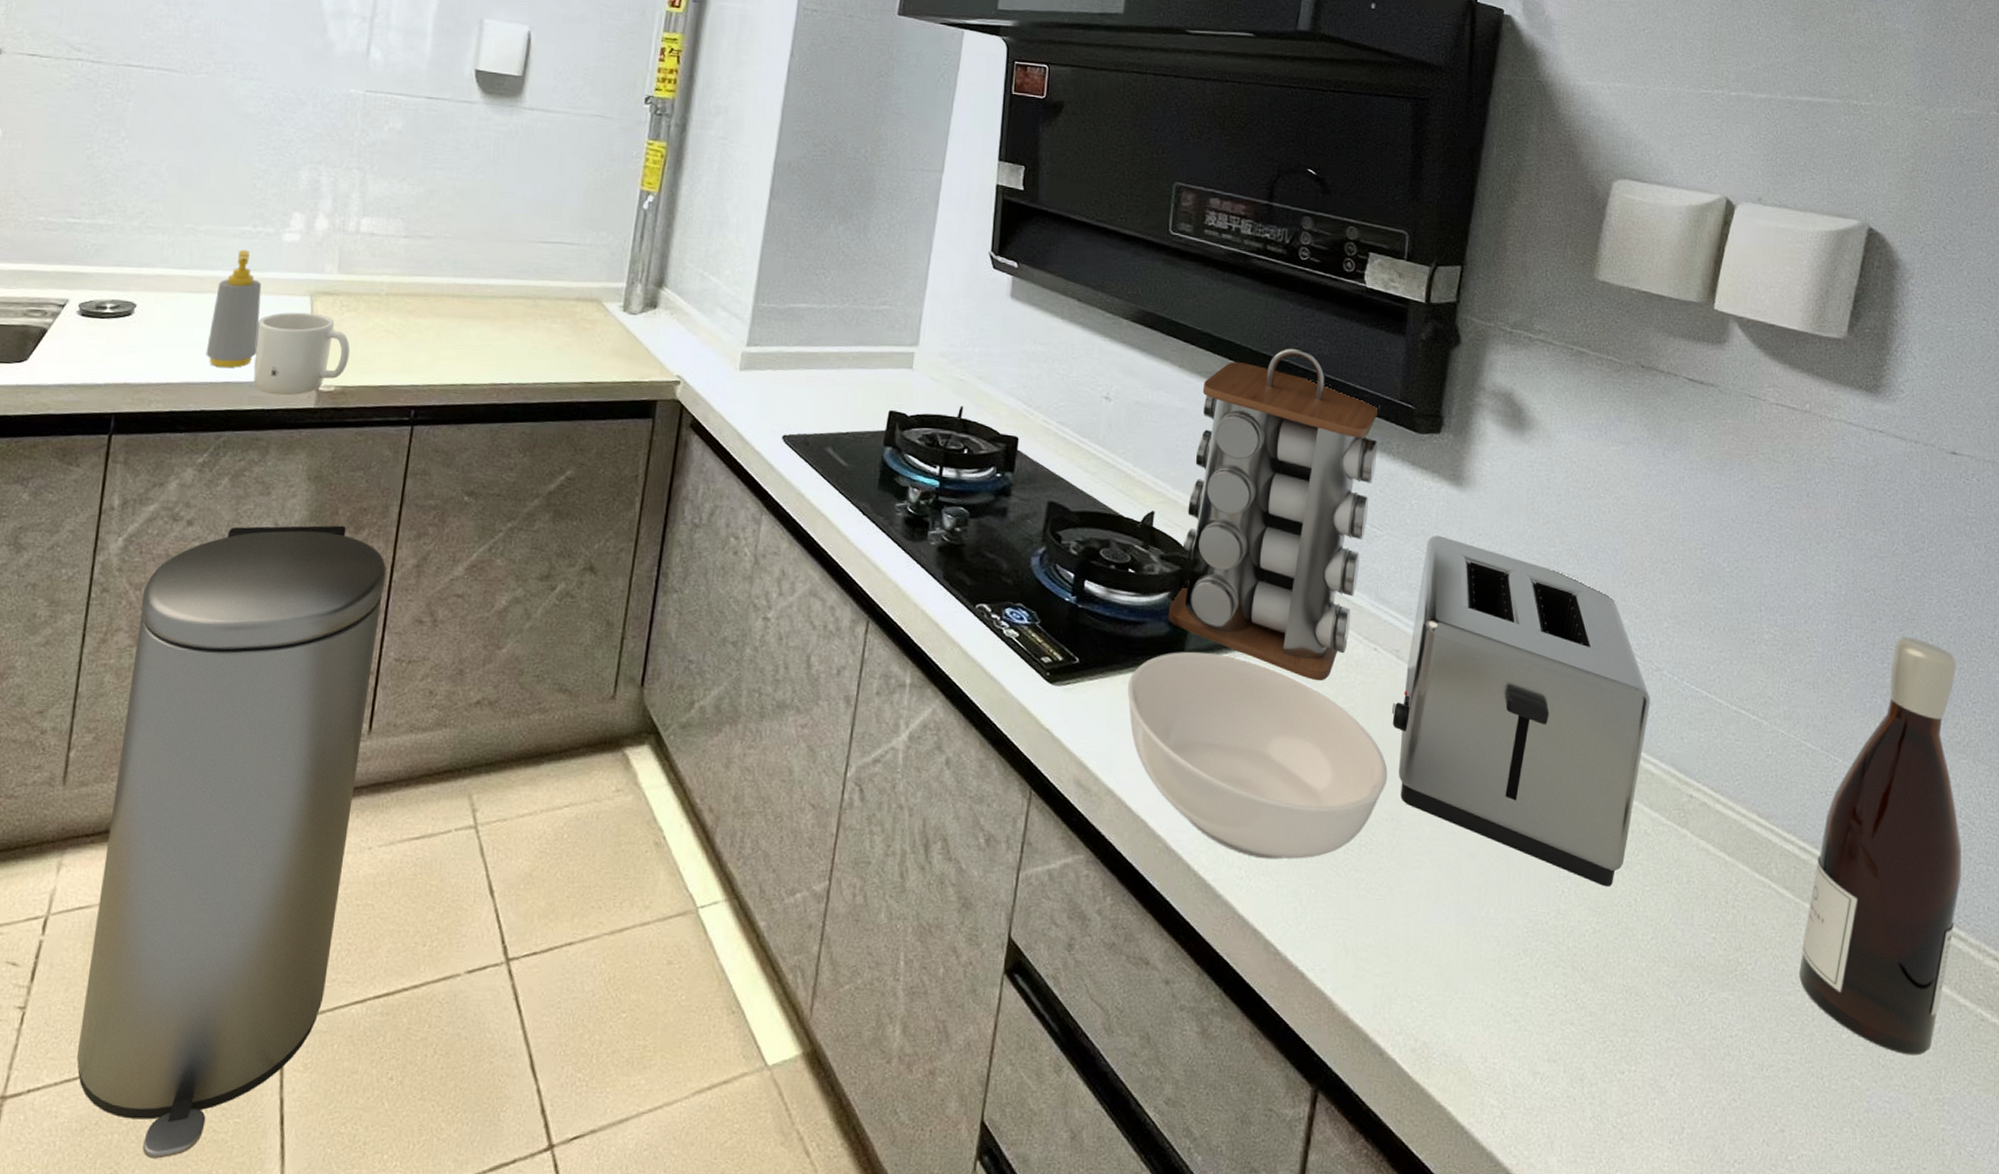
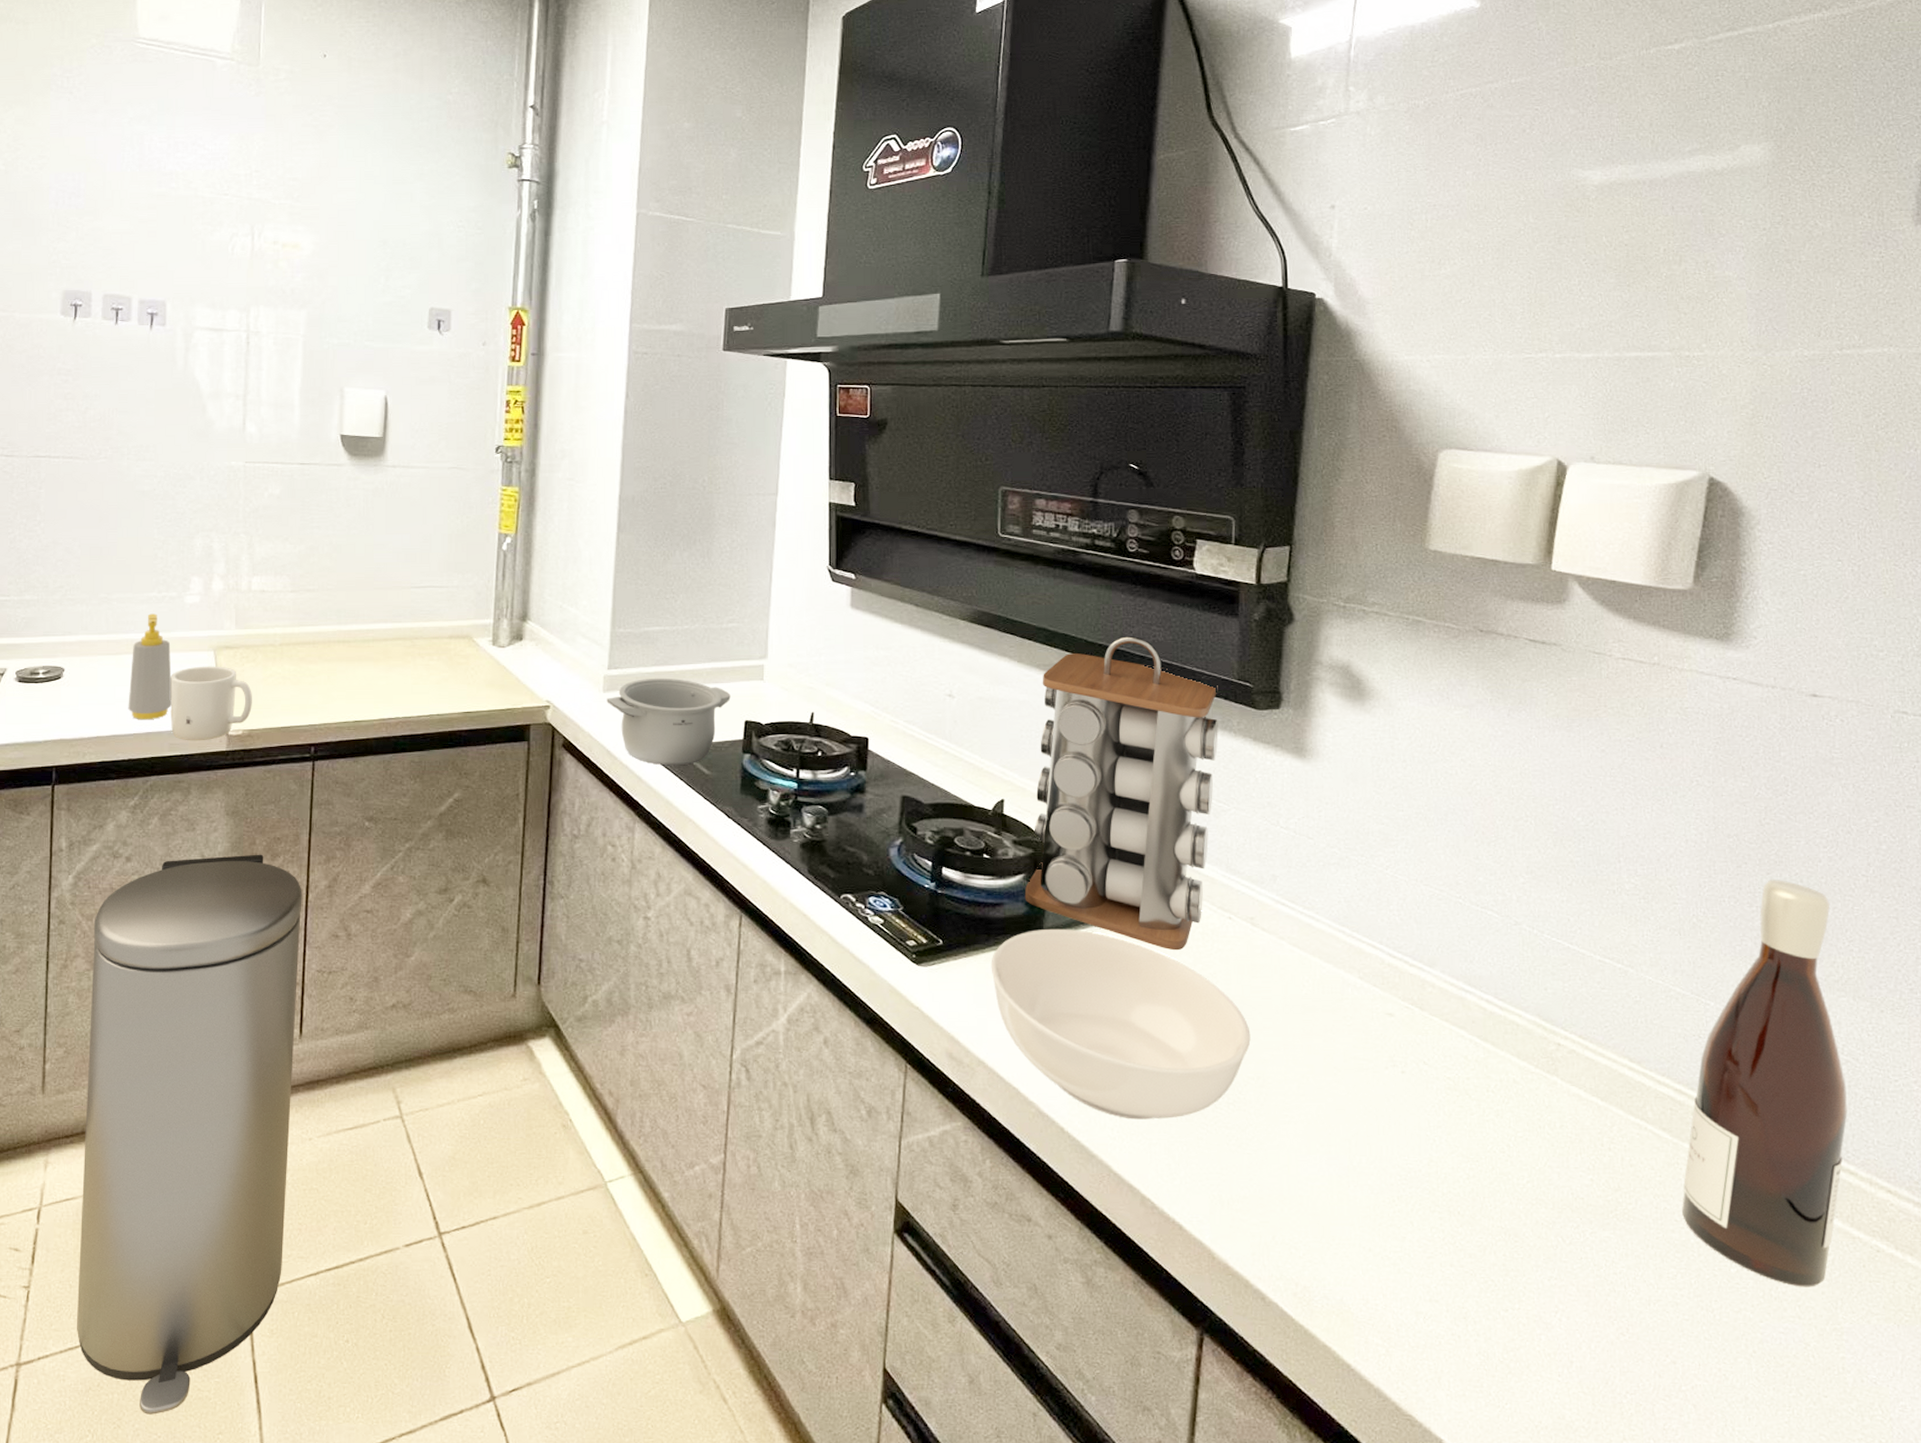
cooking pot: none [742,358,876,455] -> present [607,677,731,766]
toaster: present [1391,536,1651,887] -> none [1250,807,1512,1135]

